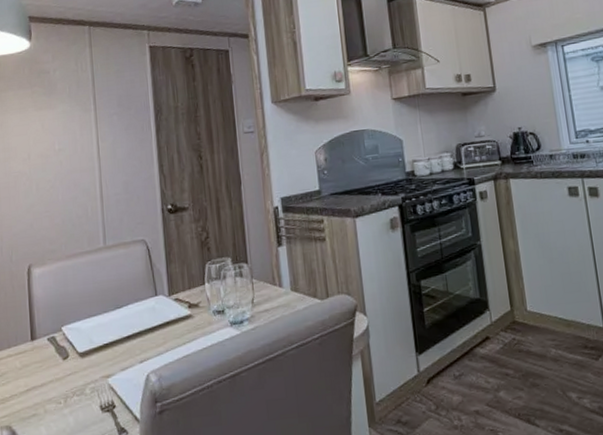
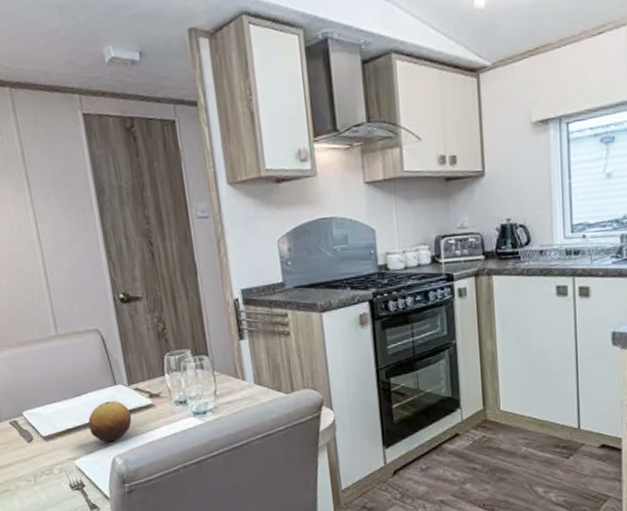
fruit: none [125,312,170,357] -> present [88,401,132,442]

